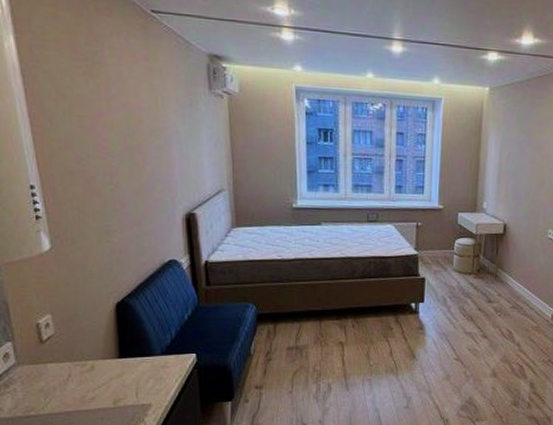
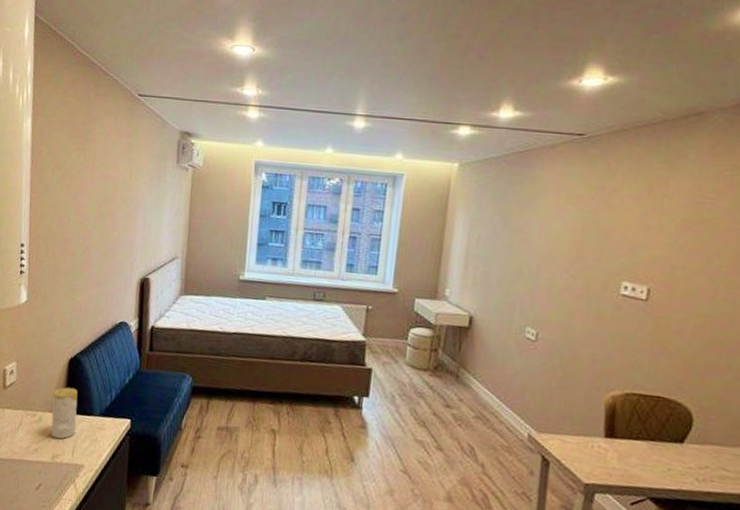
candle: none [102,332,136,384] -> present [50,387,78,439]

